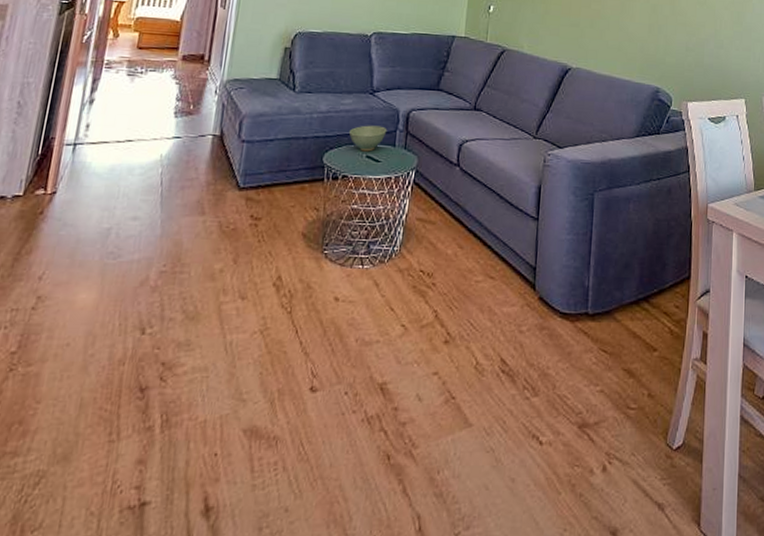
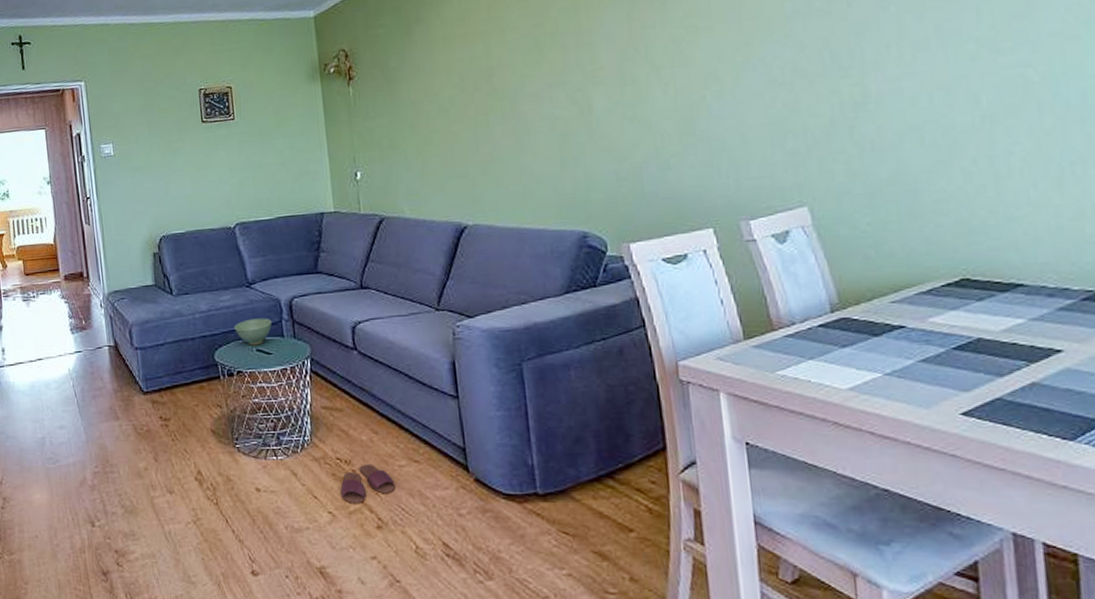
slippers: none [417,277,469,318] -> present [340,464,396,505]

